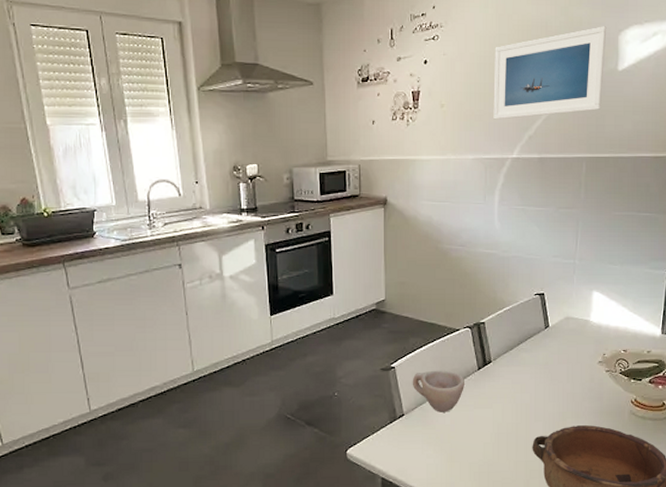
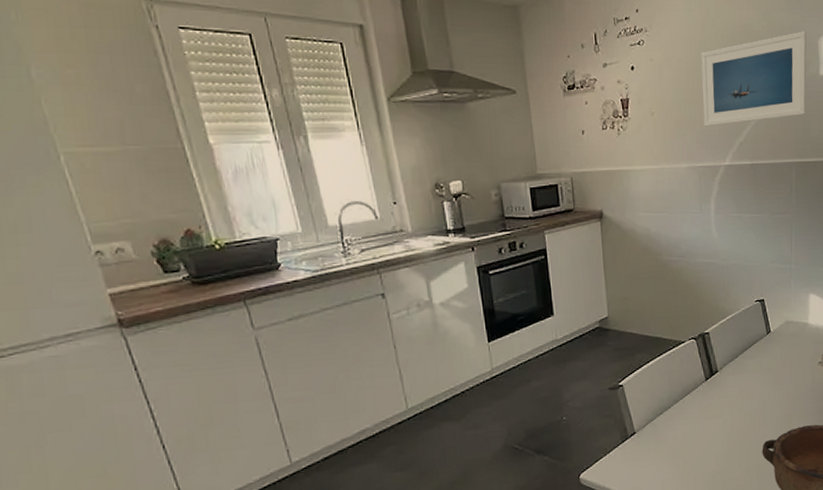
cup: present [412,370,464,412] -> none [641,384,693,427]

